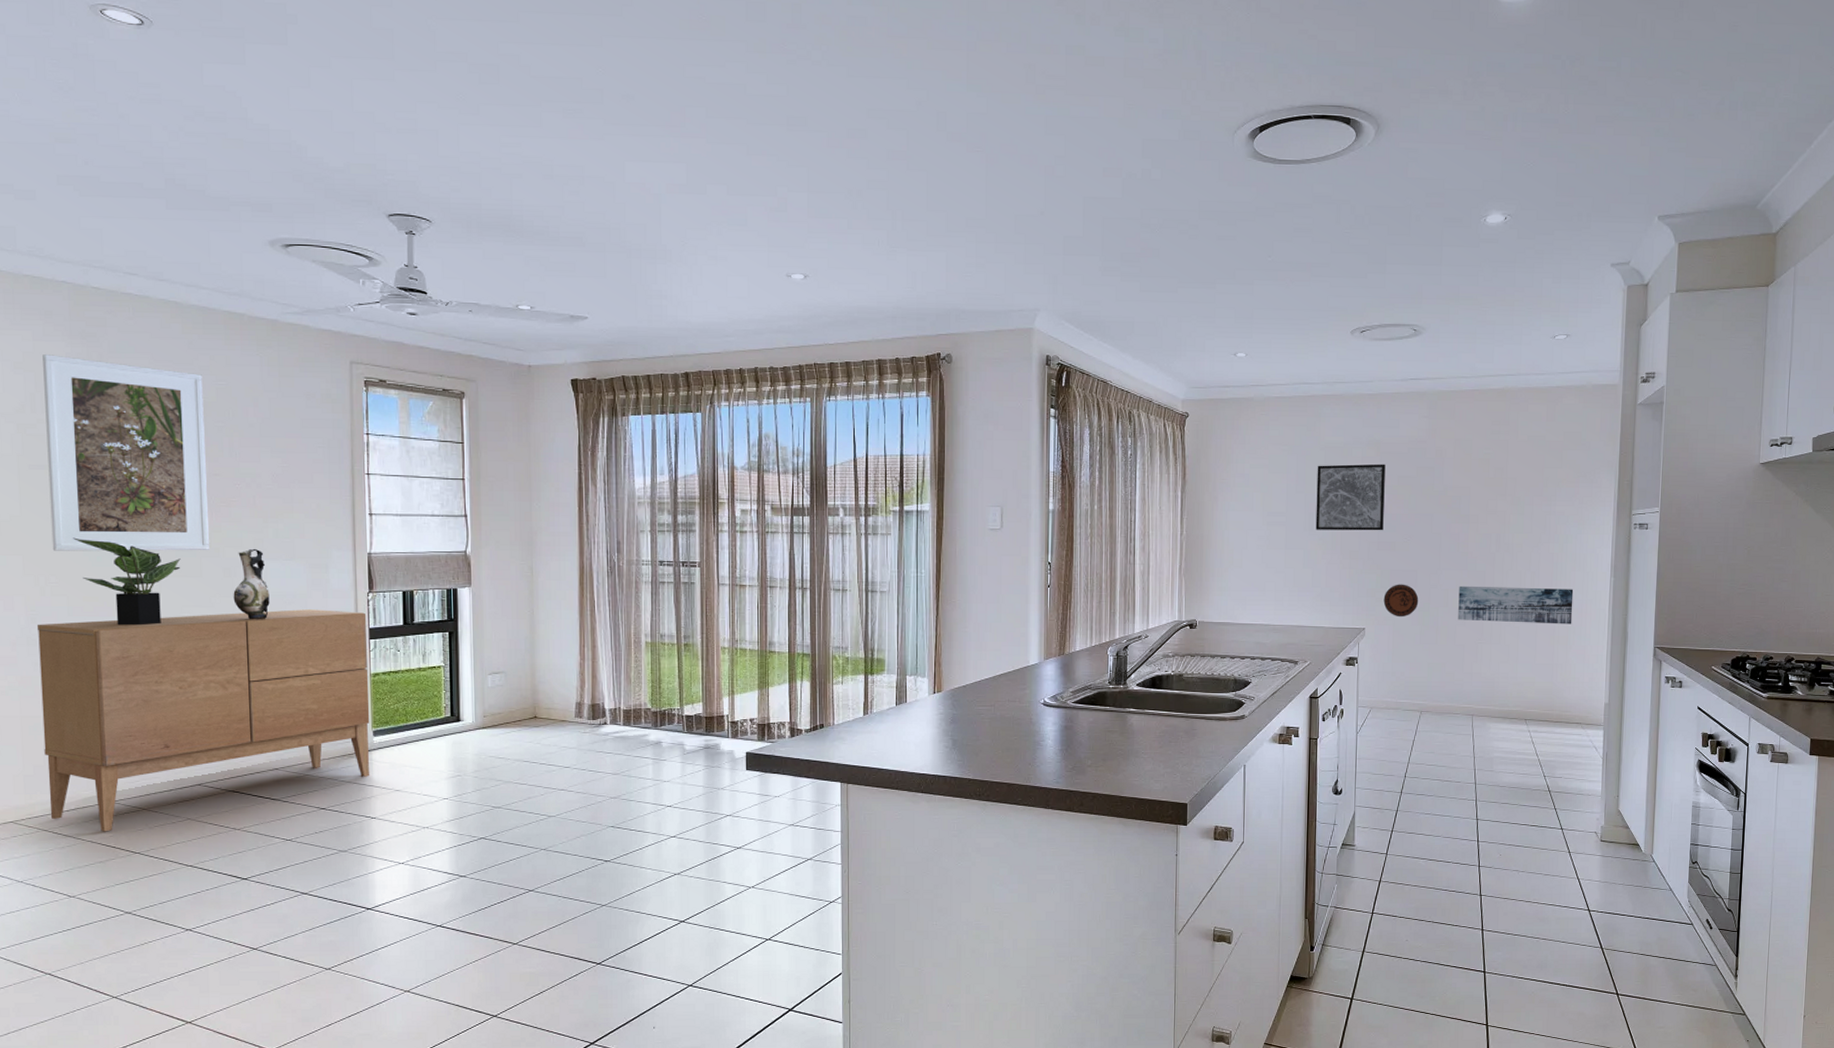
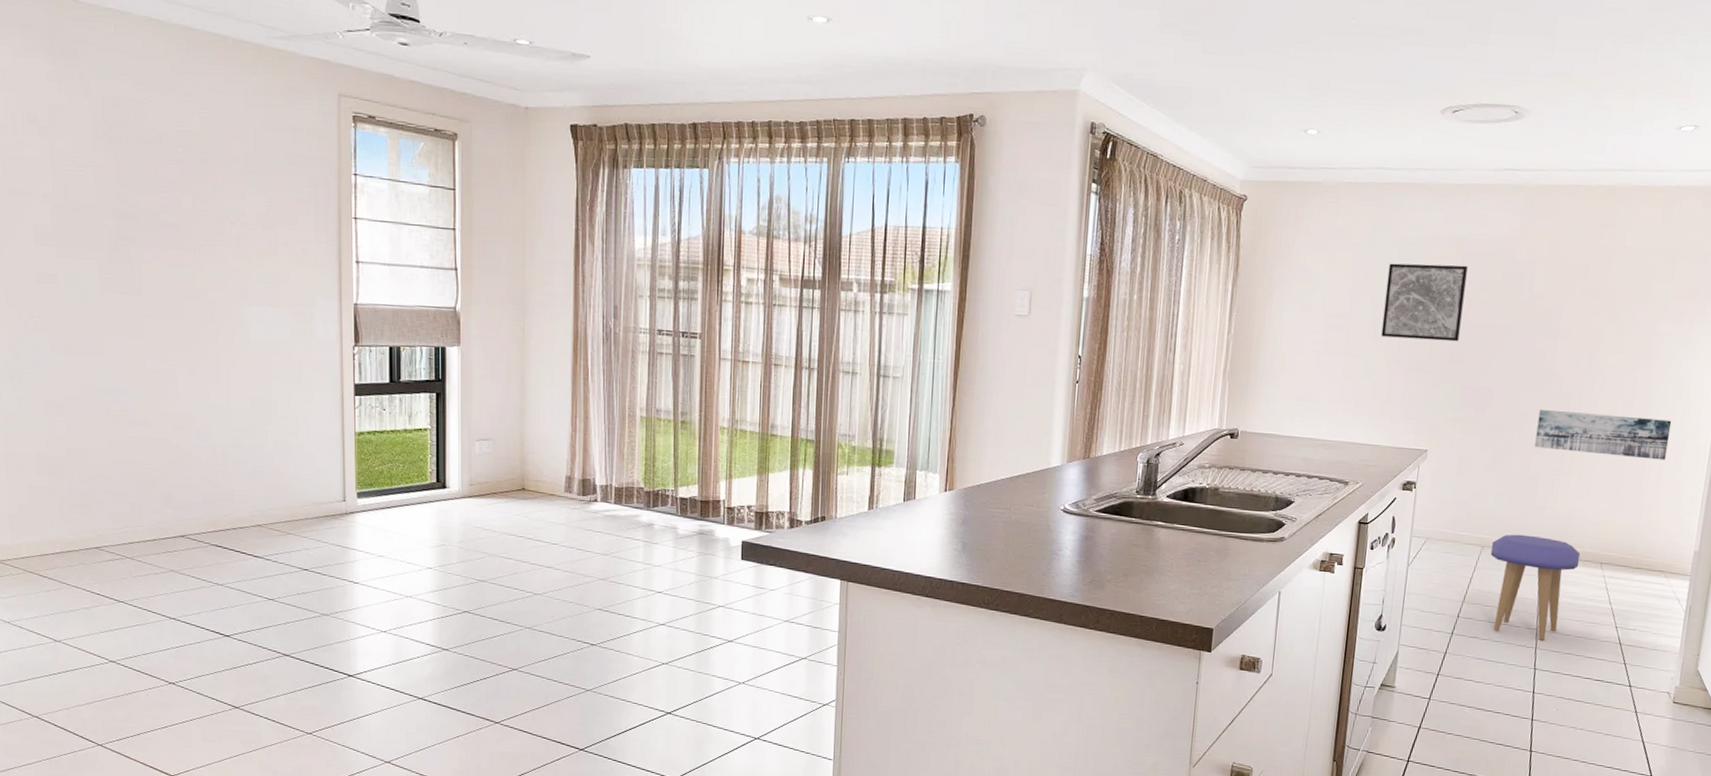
sideboard: present [36,609,370,832] -> none [20,359,354,578]
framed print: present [42,354,210,551] -> none [23,71,194,291]
potted plant: present [73,537,181,626] -> none [55,270,164,367]
decorative vase: present [233,548,270,620] -> none [216,292,254,369]
decorative plate: present [1383,584,1419,617] -> none [1451,402,1492,441]
stool: none [1428,698,1507,793] -> present [1490,534,1581,640]

